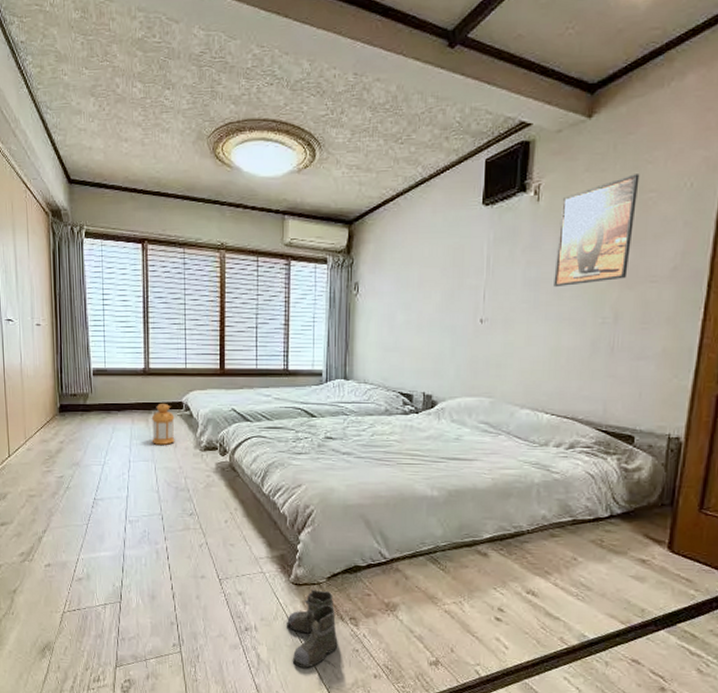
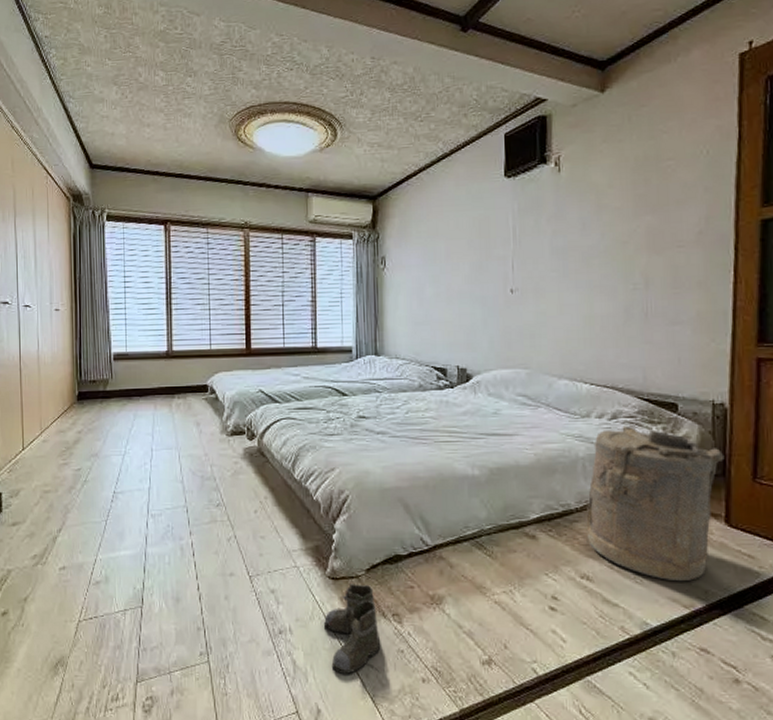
lantern: present [151,403,175,445] -> none [175,386,200,431]
laundry hamper: none [535,455,674,601] -> present [586,425,725,582]
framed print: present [554,174,640,288] -> none [581,143,657,255]

